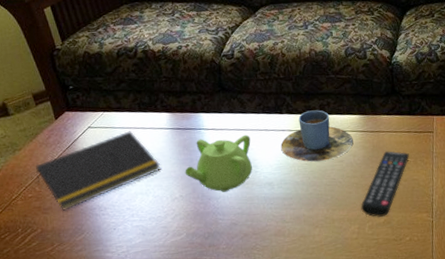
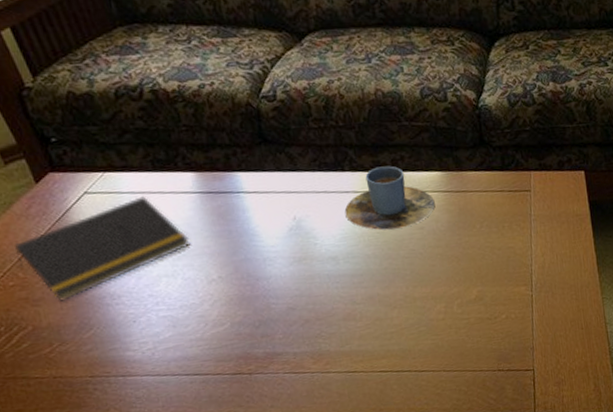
teapot: present [185,134,252,192] -> none [222,198,311,271]
remote control: present [361,151,409,217] -> none [447,214,503,293]

